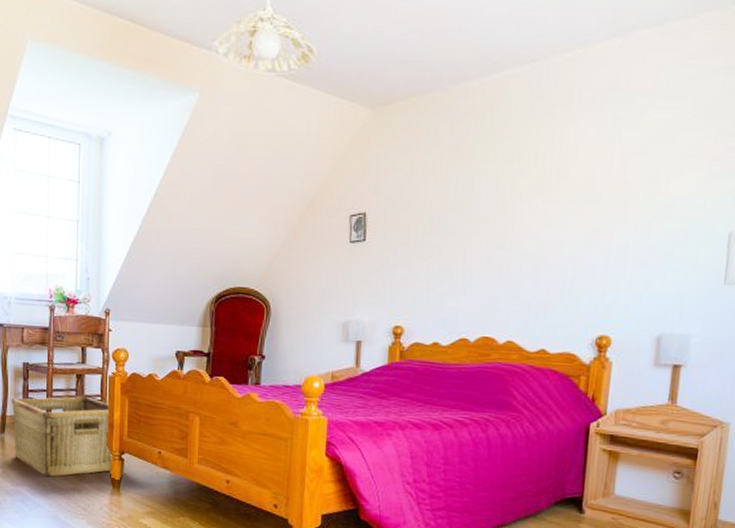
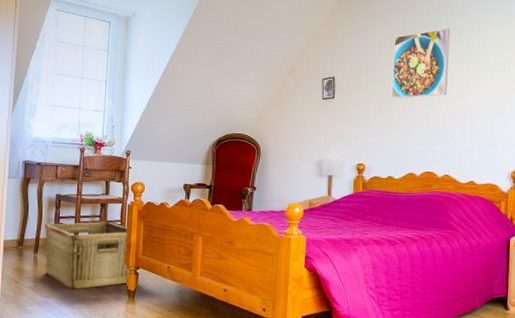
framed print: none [439,144,522,241] -> present [391,28,451,99]

